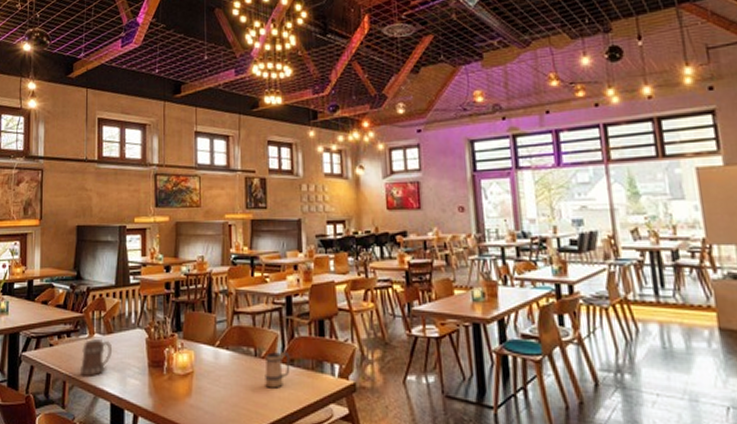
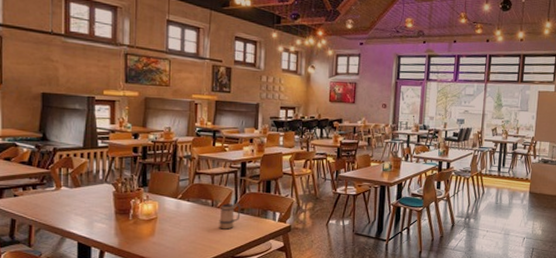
beer mug: present [79,338,113,378] -> none [46,190,80,223]

